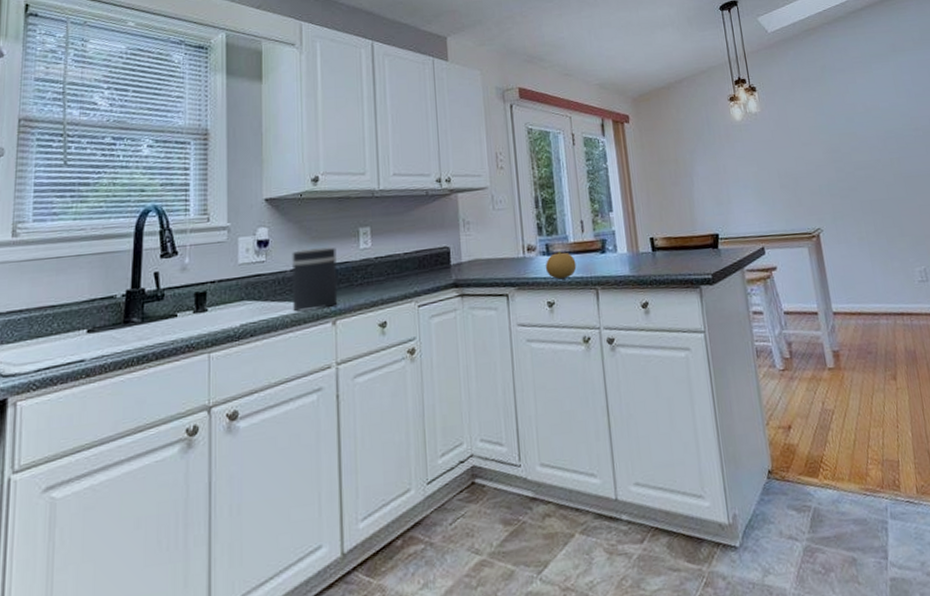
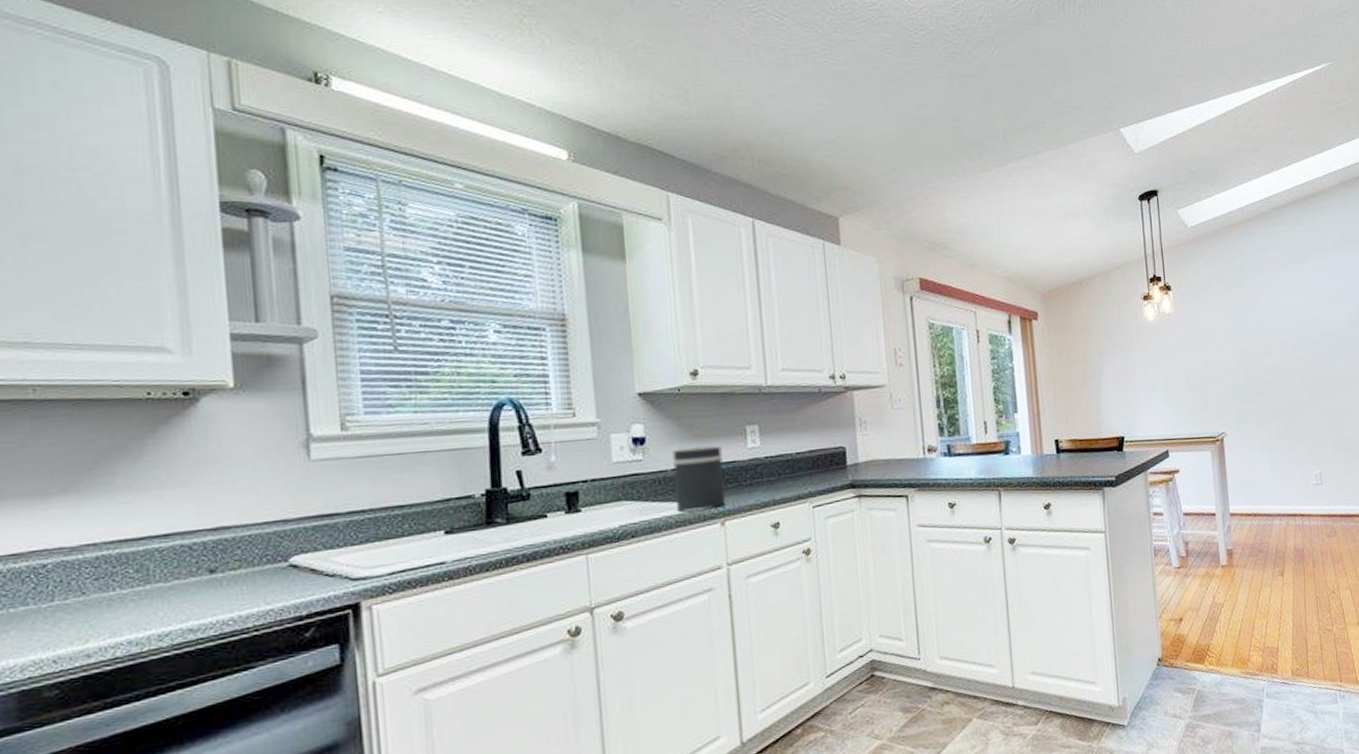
fruit: present [545,251,577,280] -> none [946,452,979,481]

